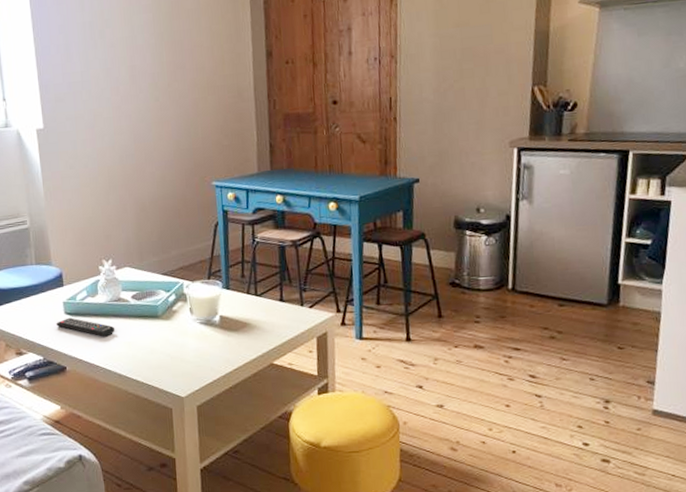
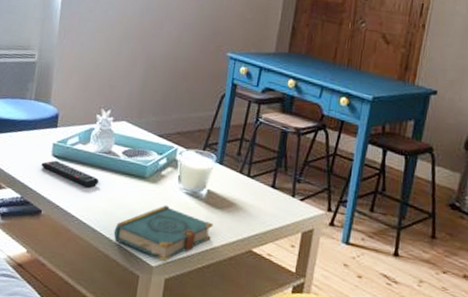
book: none [139,338,232,391] -> present [113,205,214,262]

